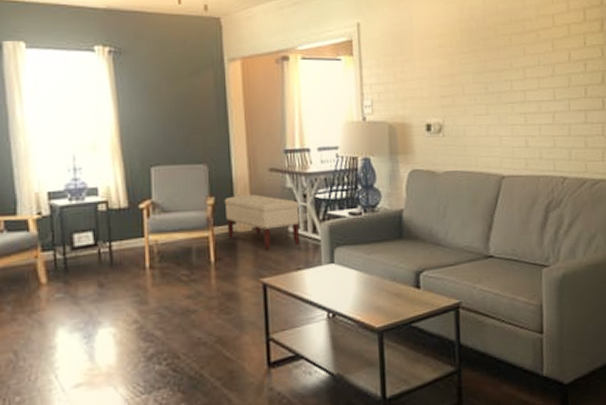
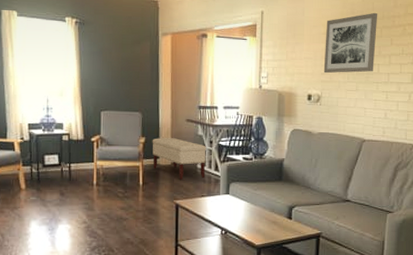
wall art: none [441,16,506,96] -> present [323,12,378,74]

